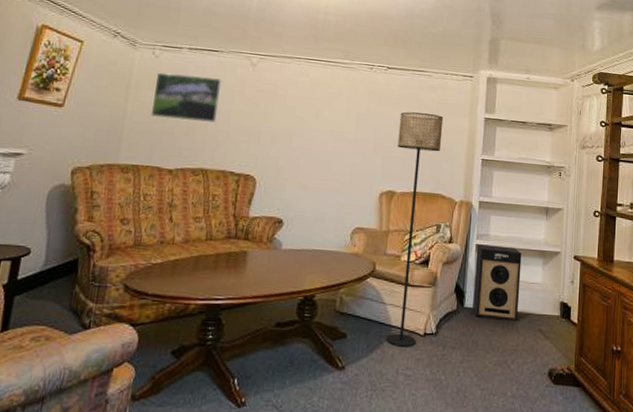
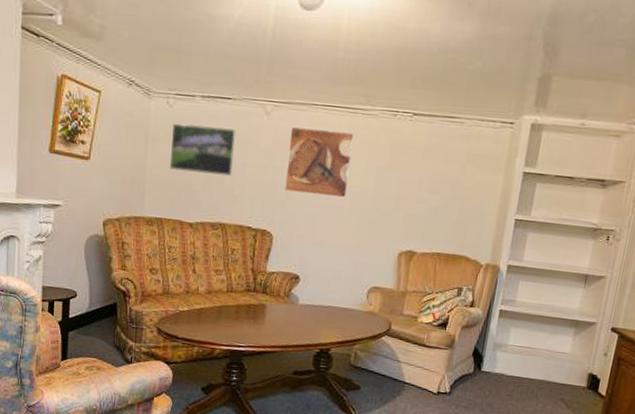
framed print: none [269,77,336,143] -> present [284,127,355,198]
floor lamp: present [385,111,444,347] -> none [398,165,475,403]
speaker: present [472,244,522,322] -> none [490,309,551,389]

